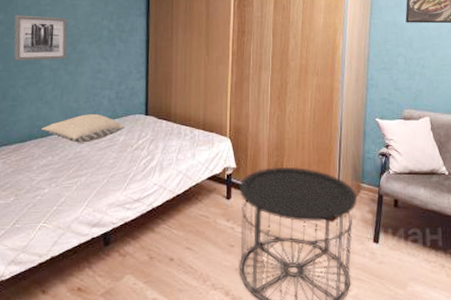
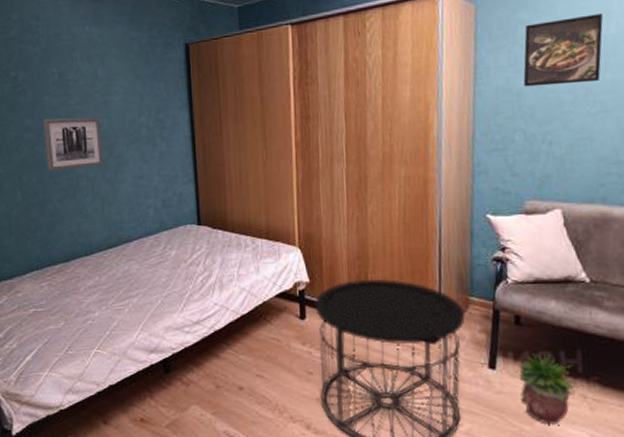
pillow: present [42,114,125,143] -> none [85,226,176,260]
potted plant: none [396,230,439,289] -> present [519,353,579,425]

